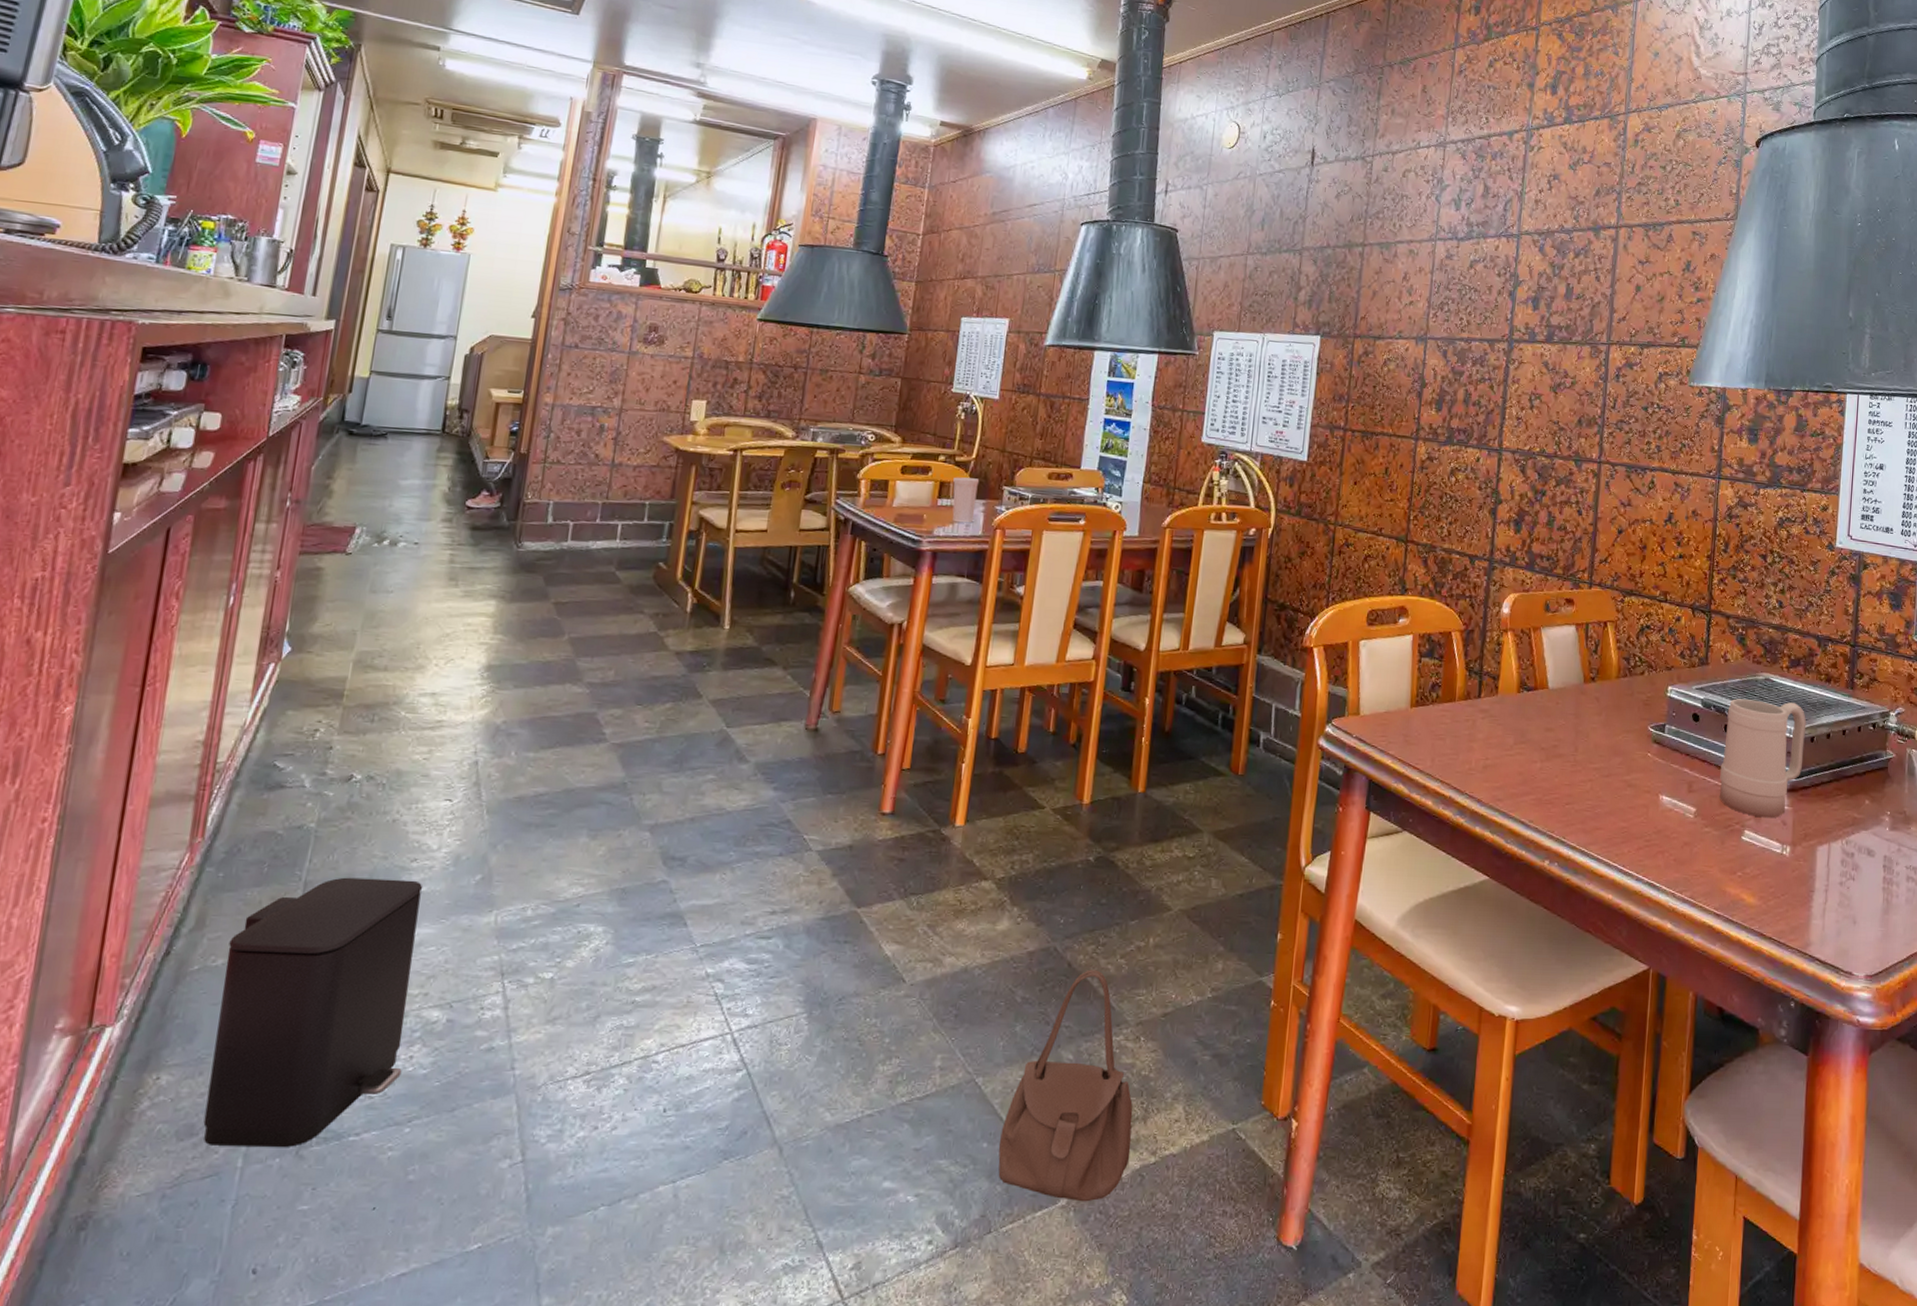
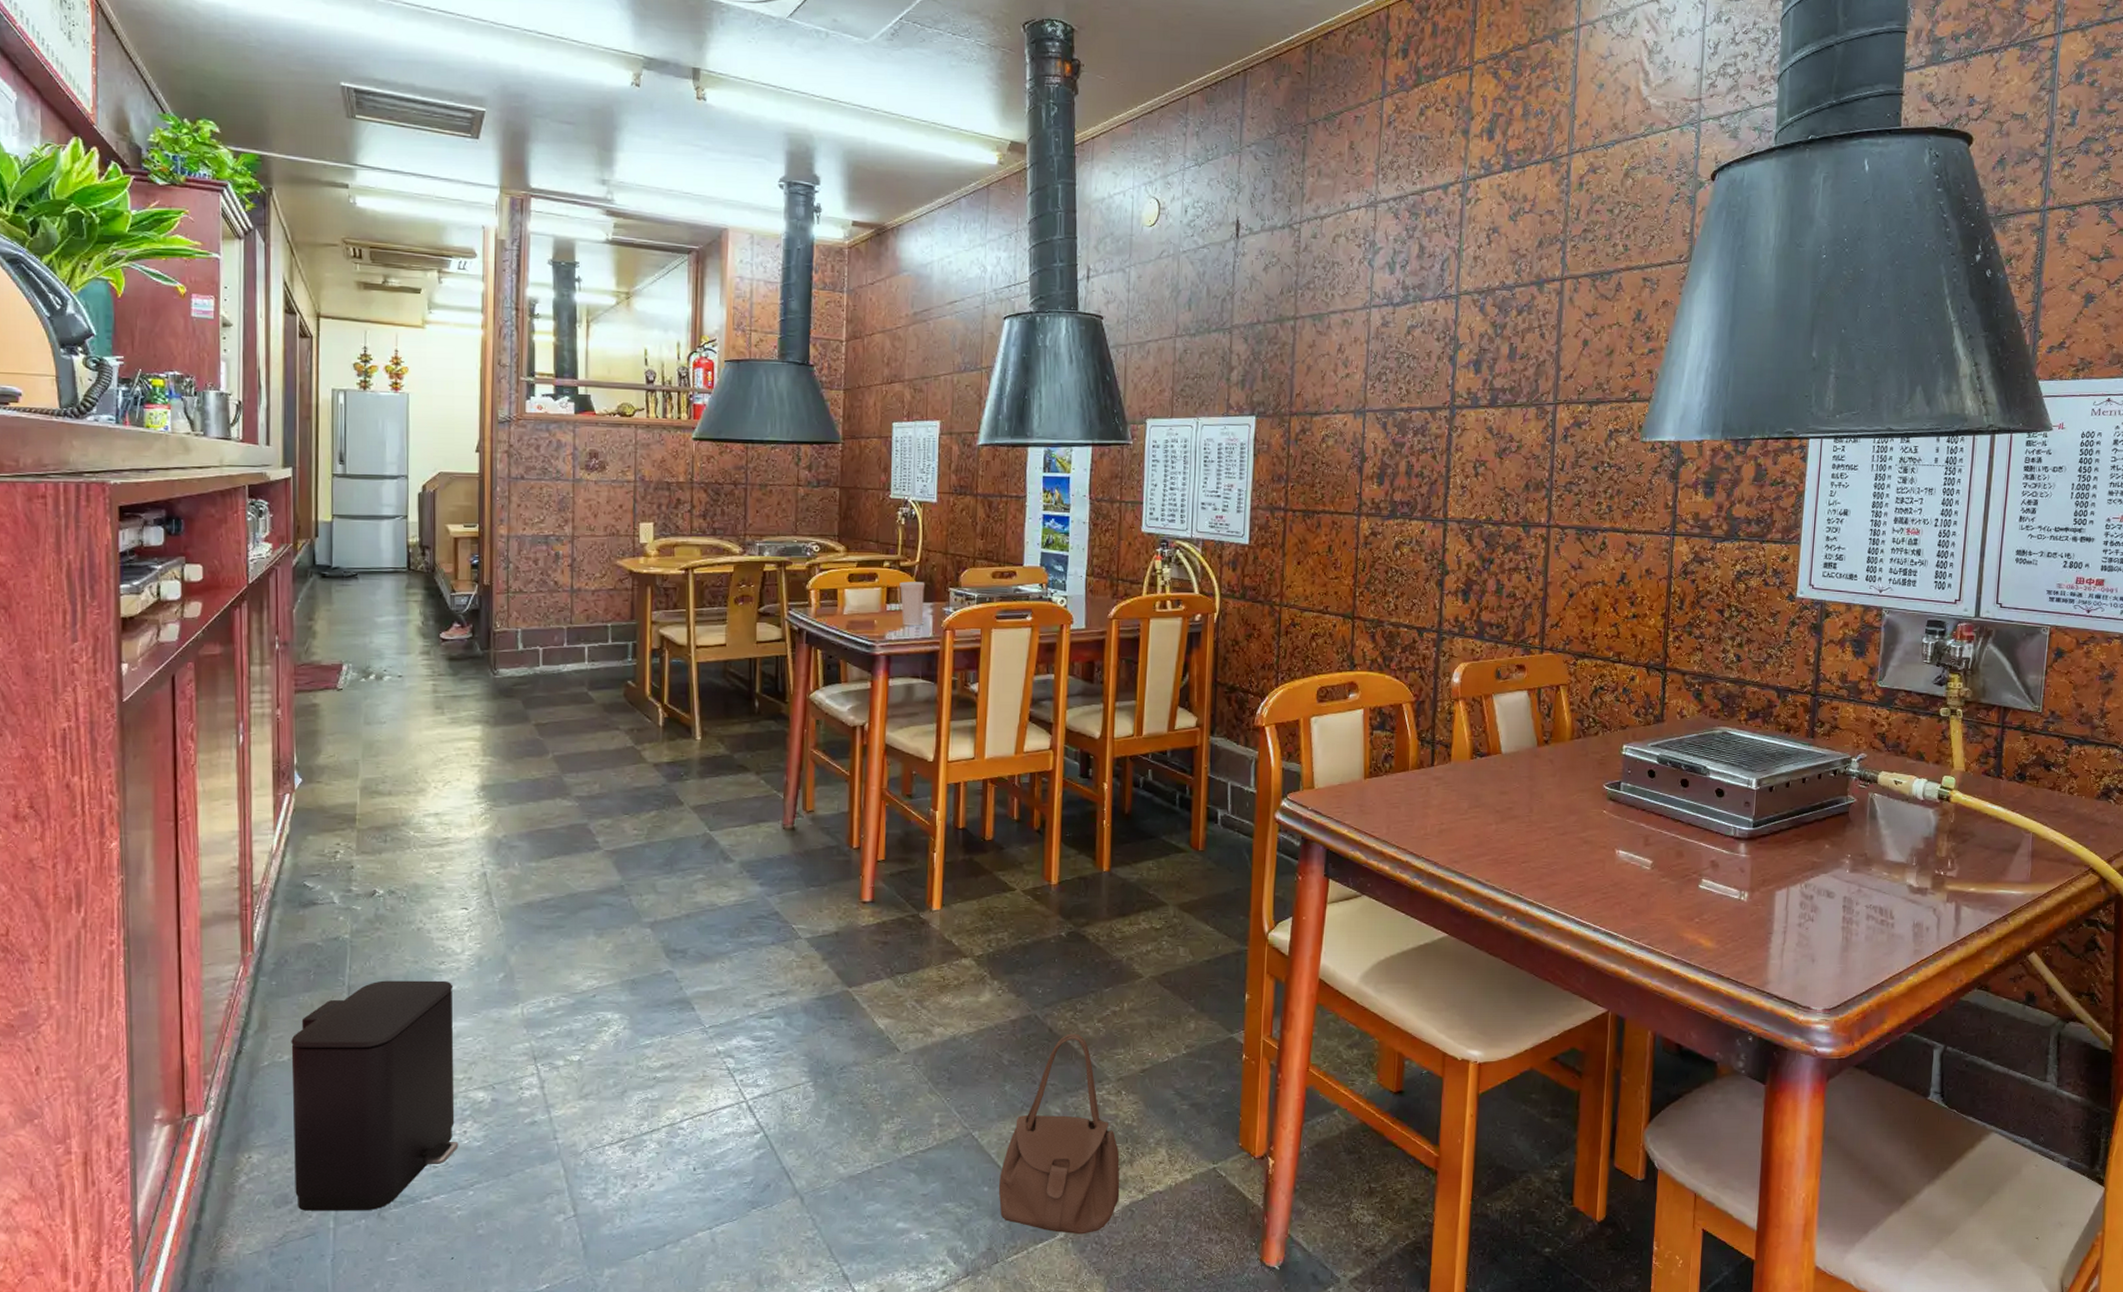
beer mug: present [1719,698,1807,818] -> none [1676,753,1765,867]

